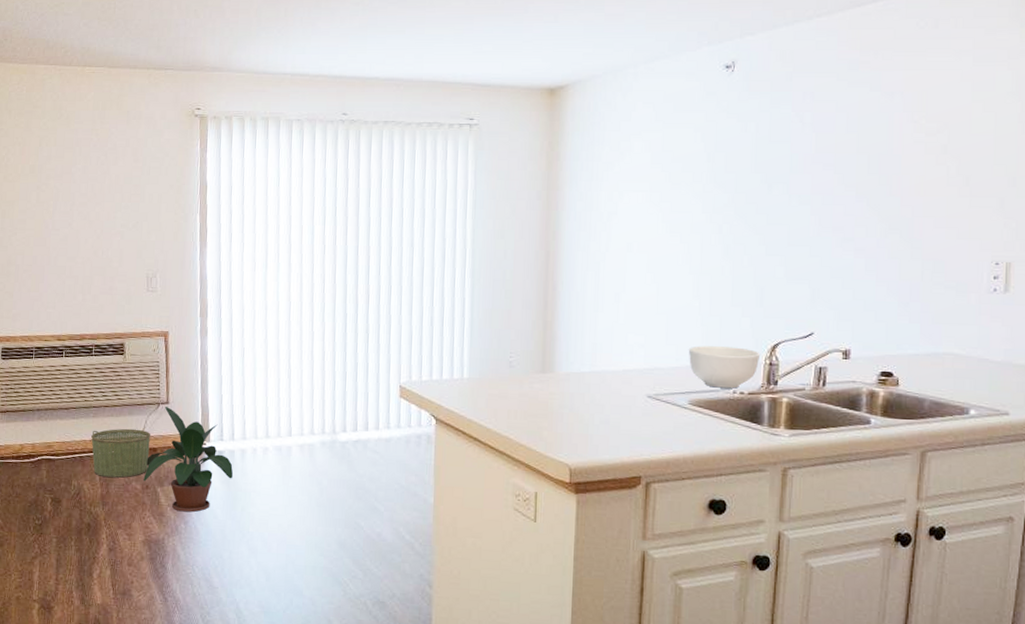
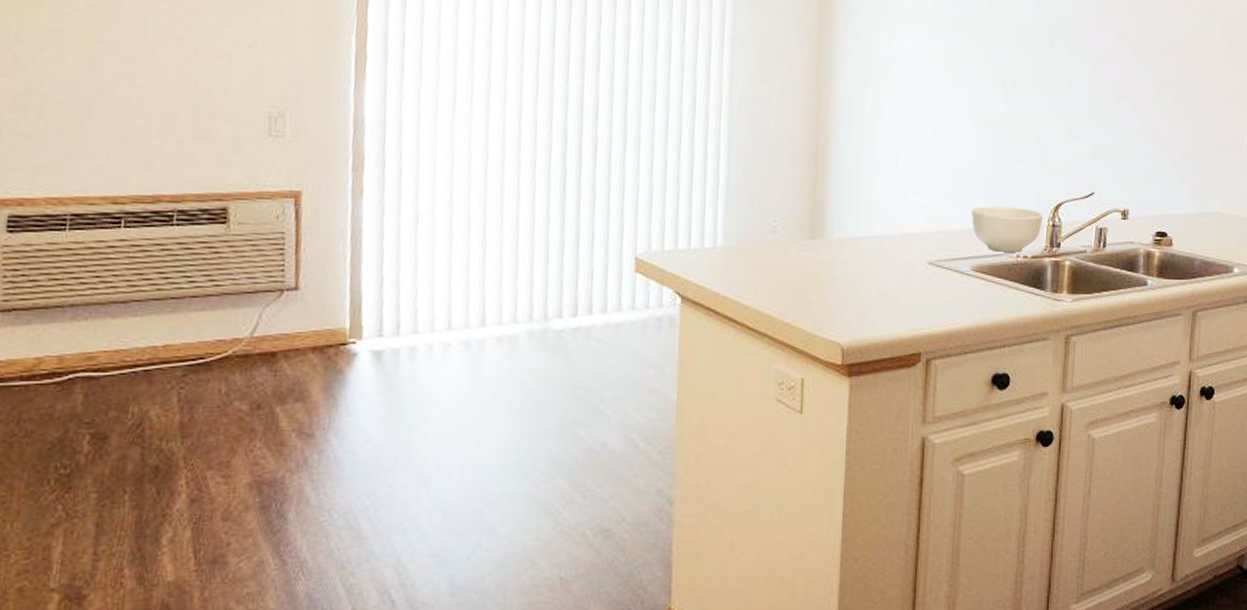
basket: present [91,428,150,478] -> none [165,326,267,398]
potted plant: present [143,407,233,512] -> none [253,294,397,438]

